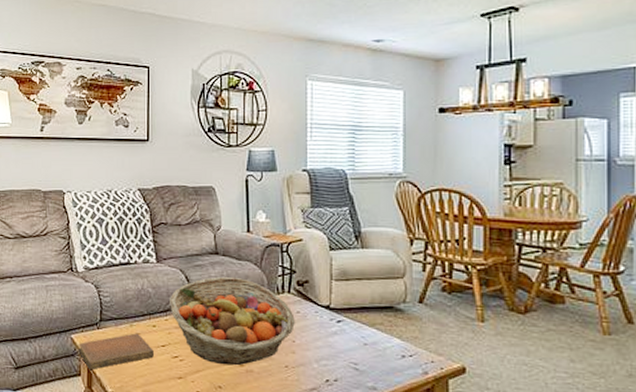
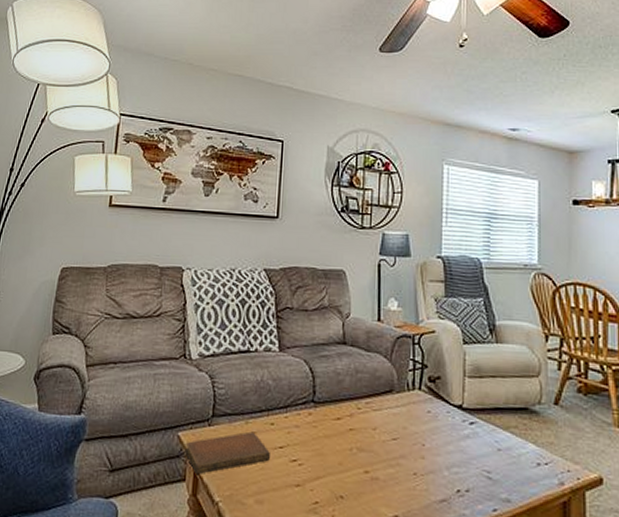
fruit basket: present [170,276,295,366] -> none [291,369,425,473]

